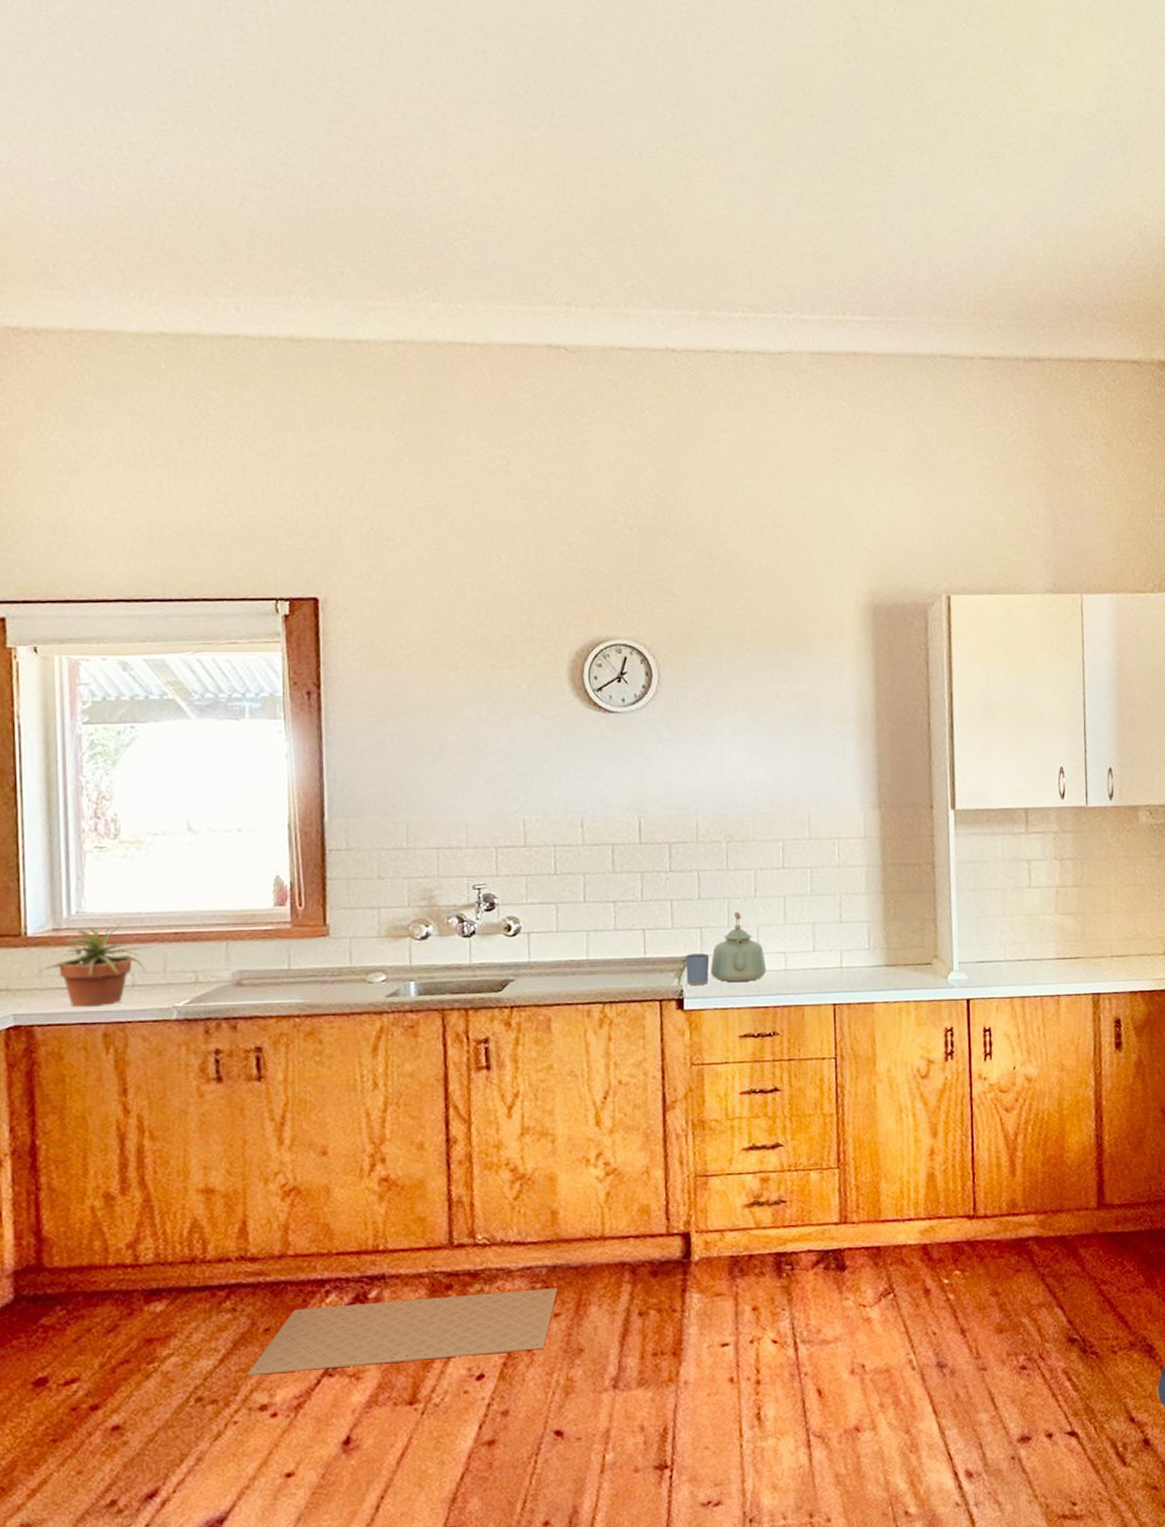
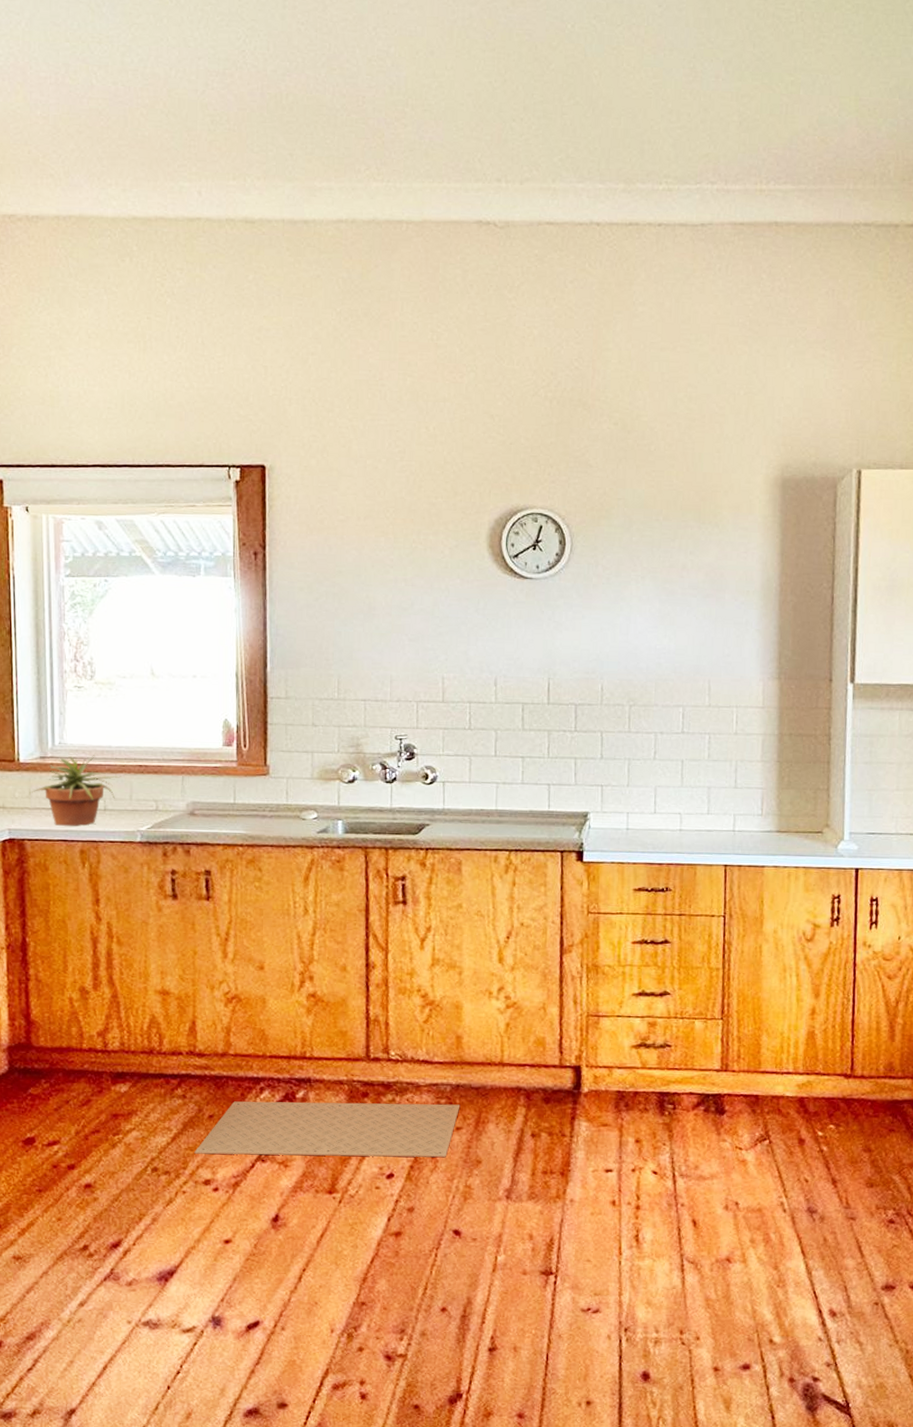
mug: present [685,954,710,986] -> none [586,810,609,840]
kettle: present [710,911,767,982] -> none [609,772,662,839]

